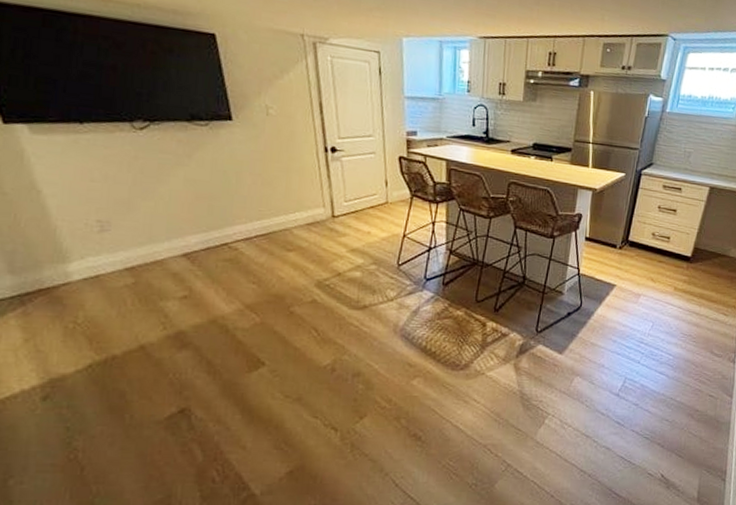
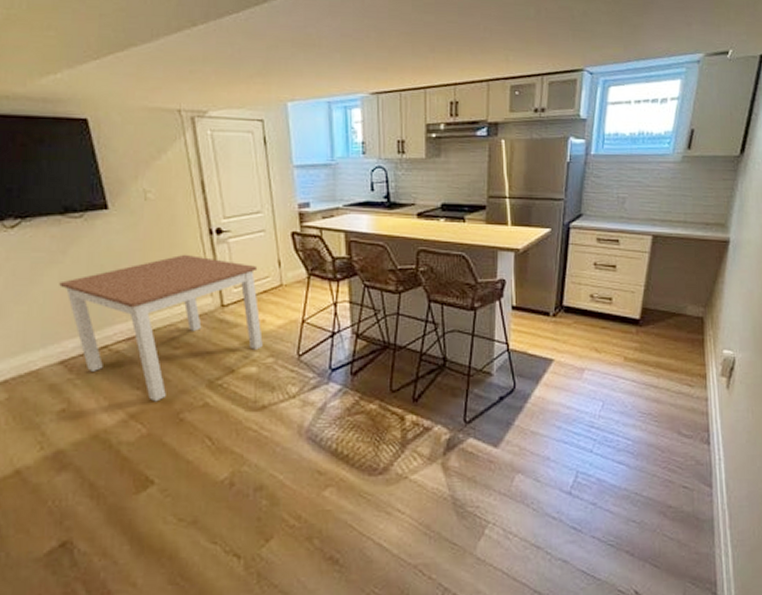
dining table: none [184,167,368,296] -> present [59,254,263,402]

